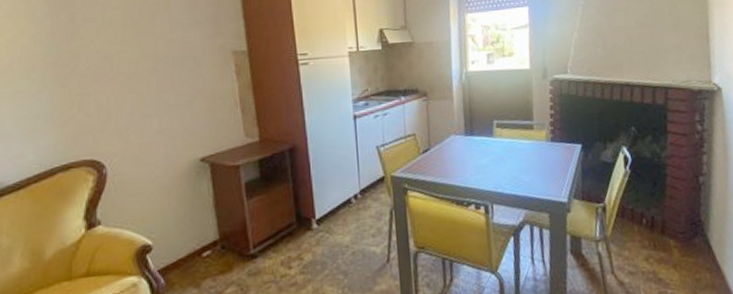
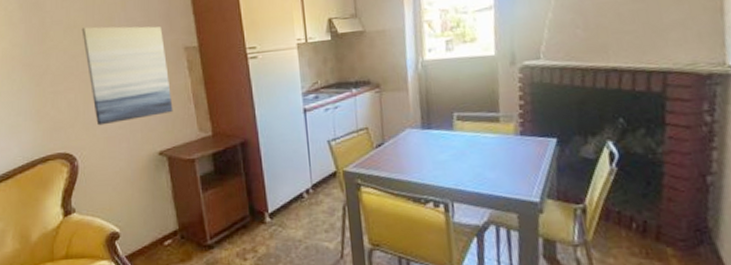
wall art: none [118,26,218,131] -> present [81,26,173,126]

